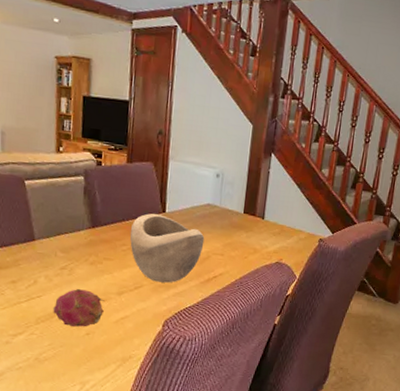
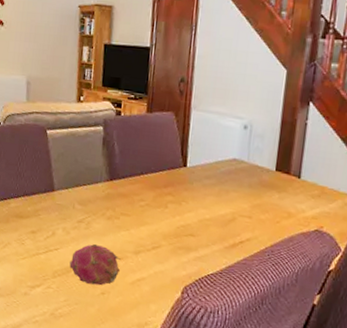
decorative bowl: present [130,213,205,283] -> none [148,167,230,245]

